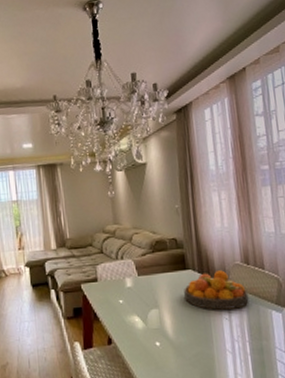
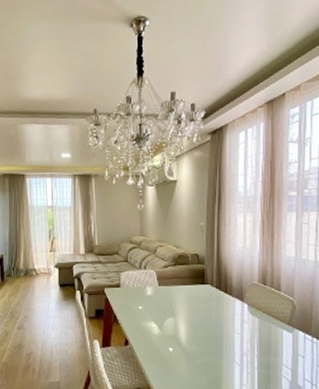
fruit bowl: present [184,270,249,310] -> none [201,288,262,325]

